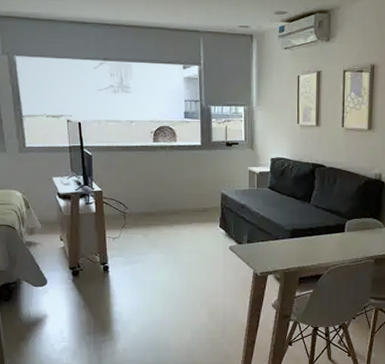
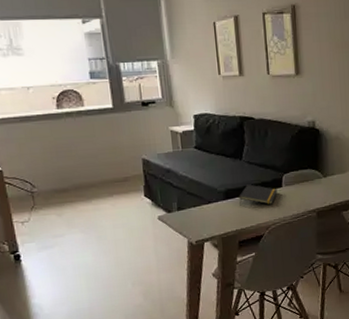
notepad: none [304,226,340,247] -> present [239,184,278,206]

